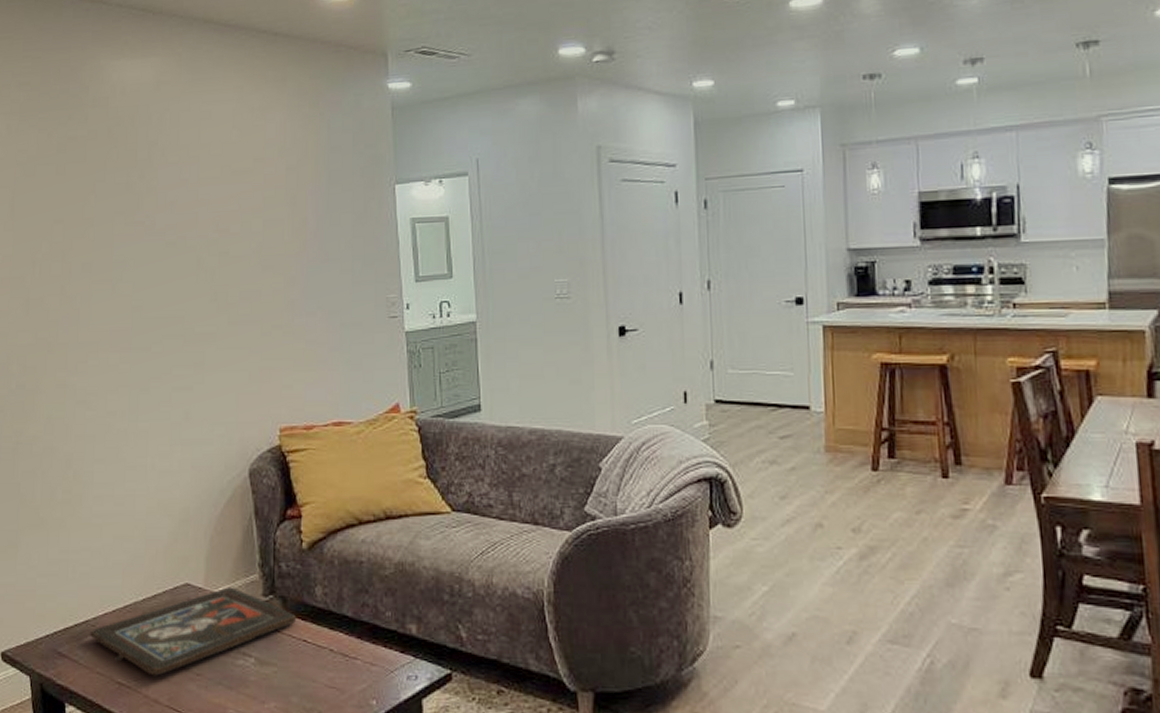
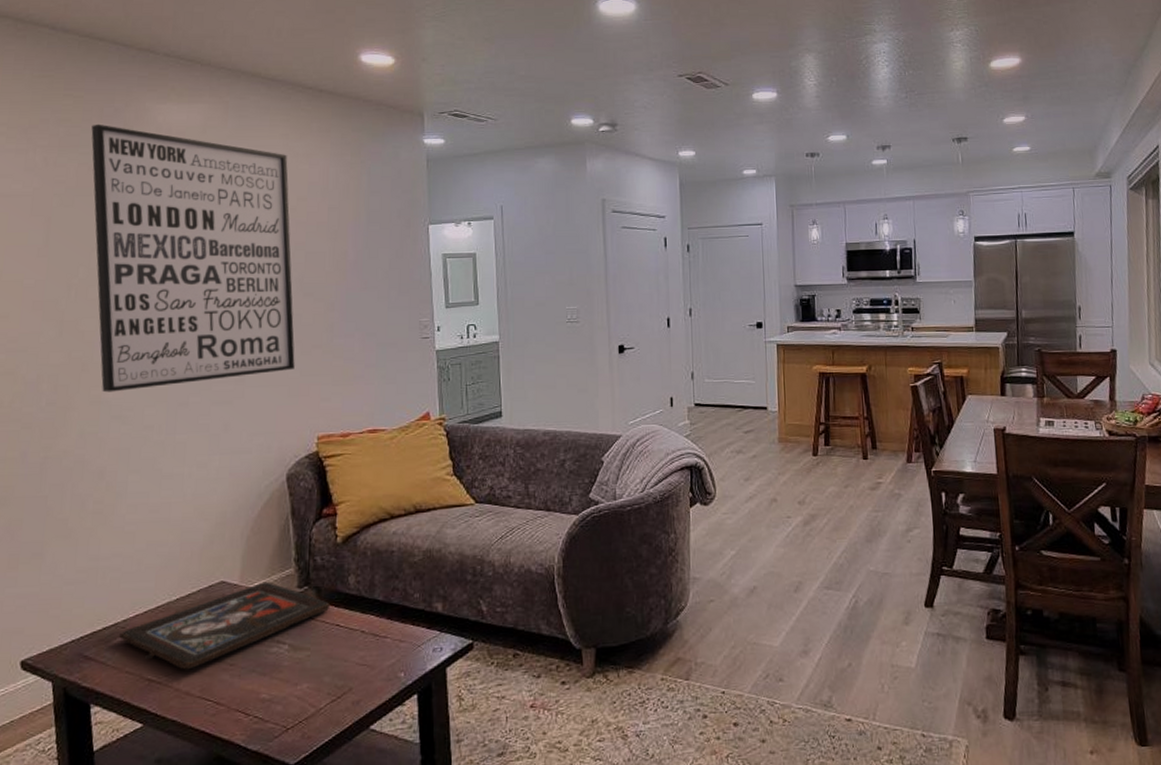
wall art: none [49,85,255,375] -> present [91,124,295,393]

